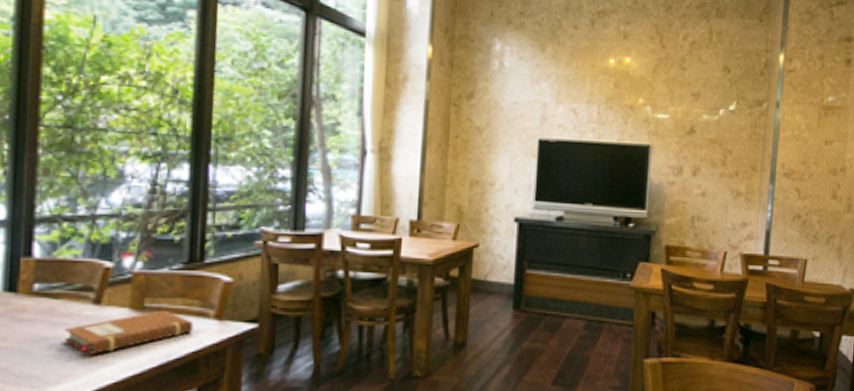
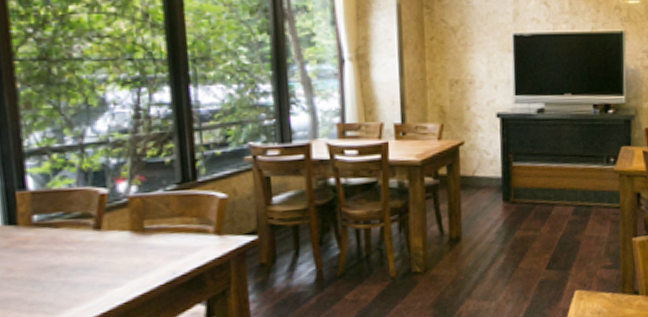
notebook: present [63,309,194,355] -> none [69,229,196,278]

